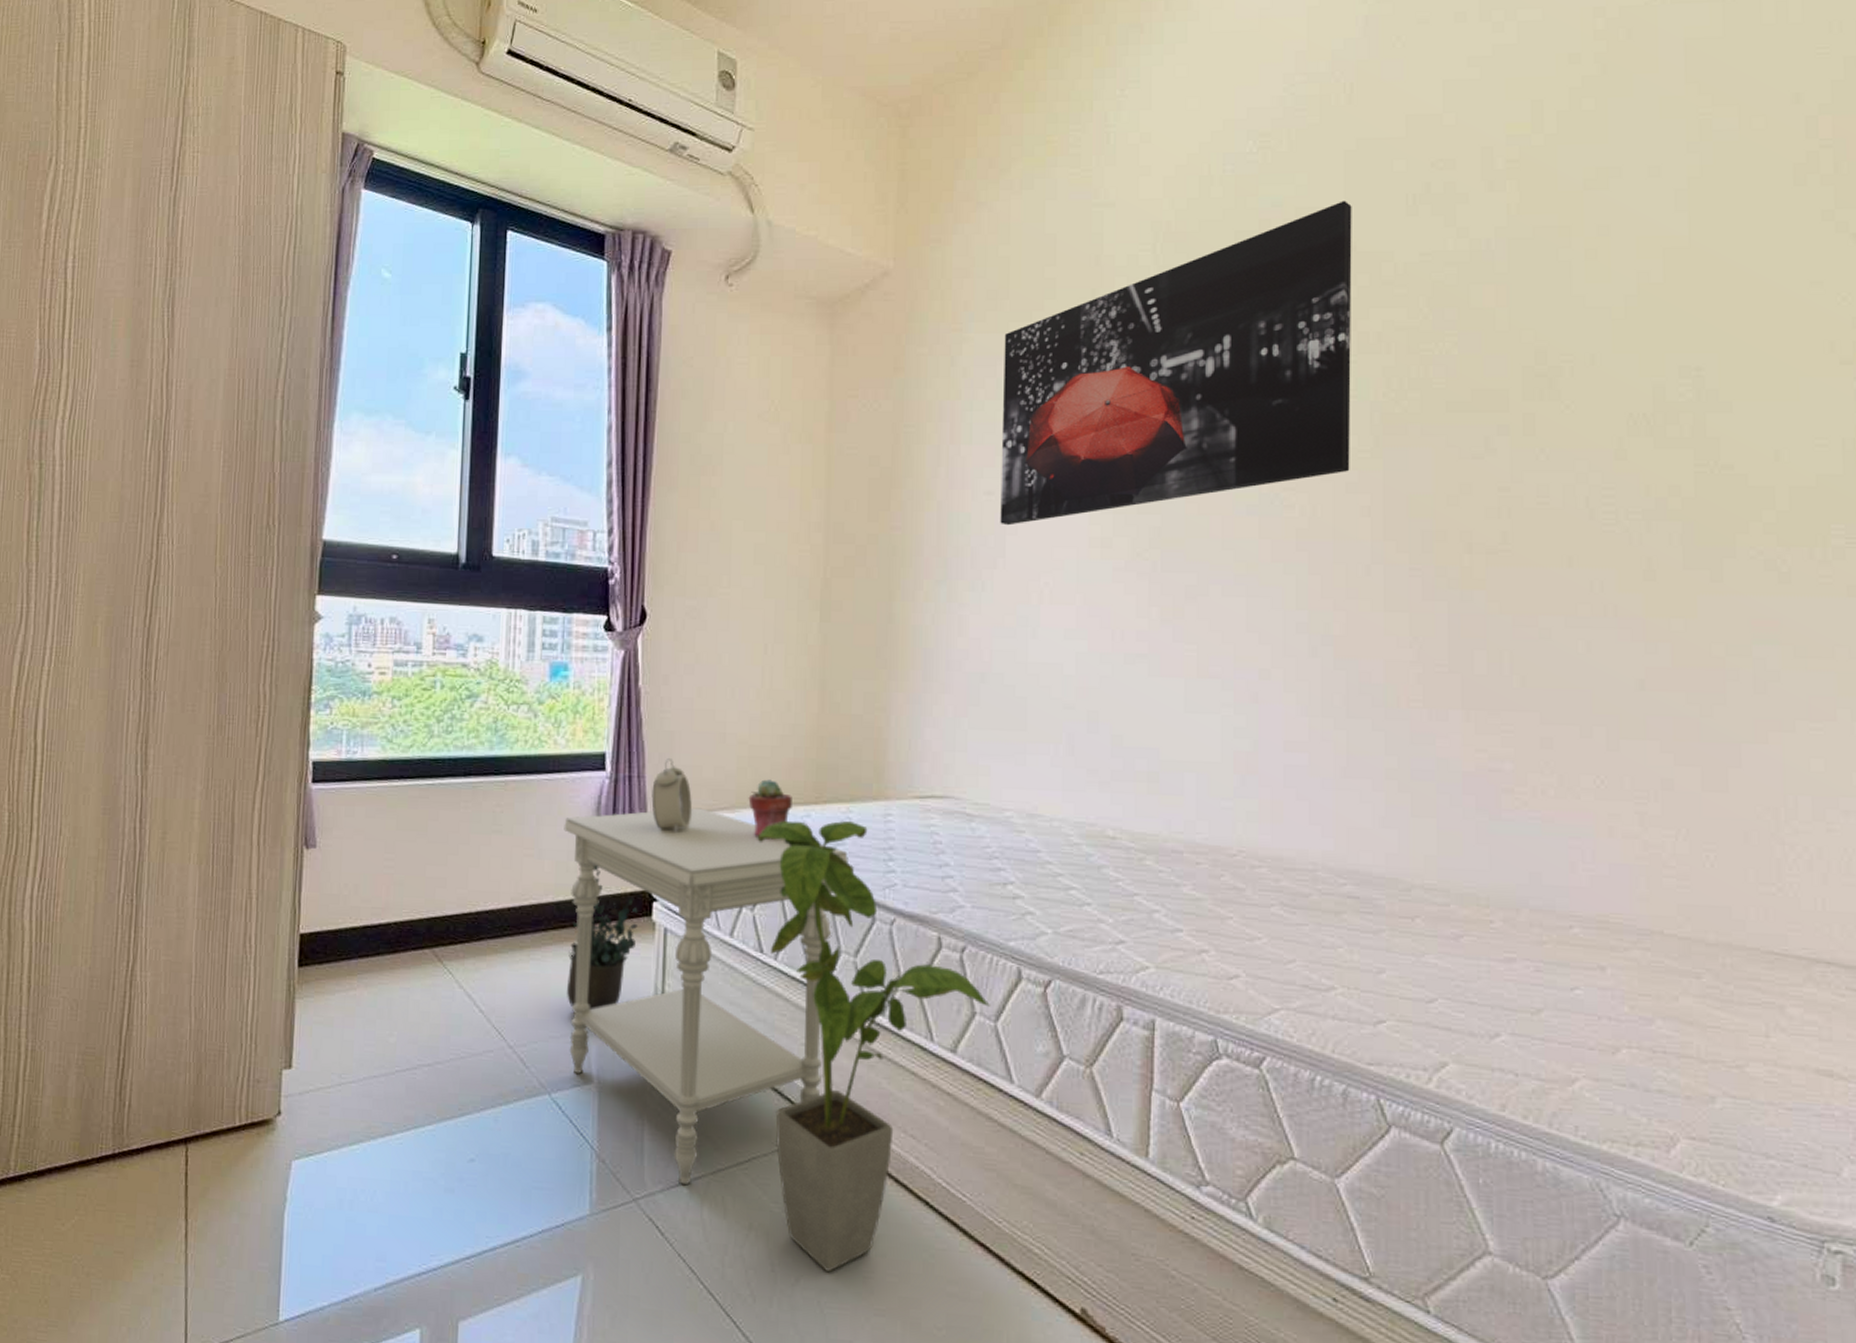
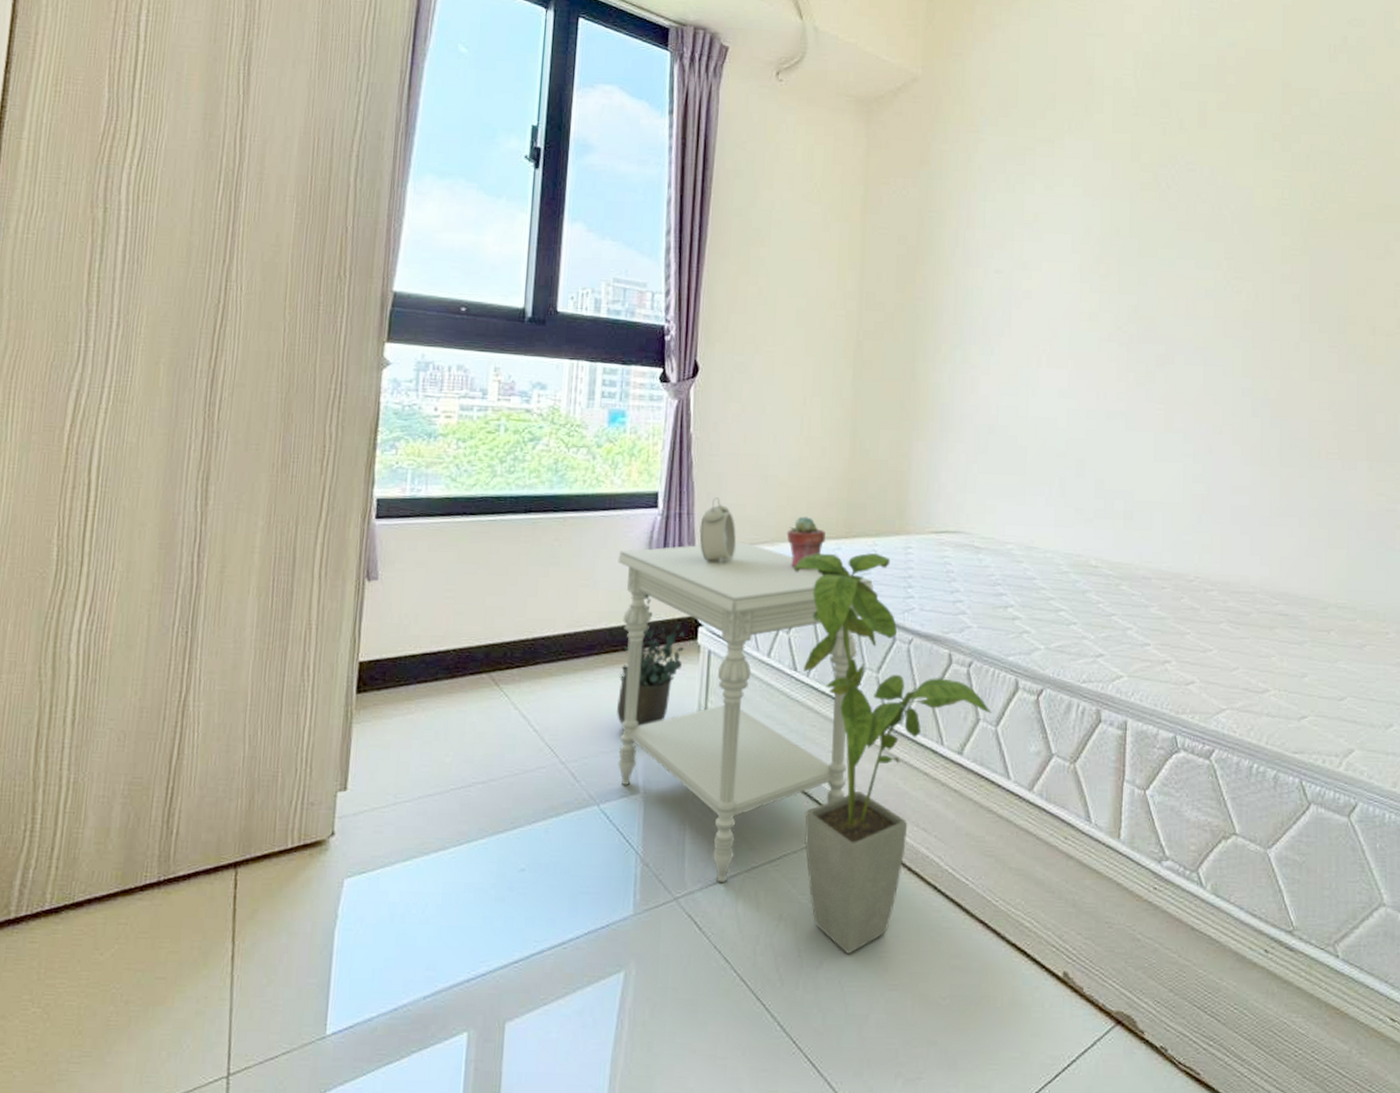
wall art: present [1000,200,1352,526] -> none [1007,46,1288,300]

